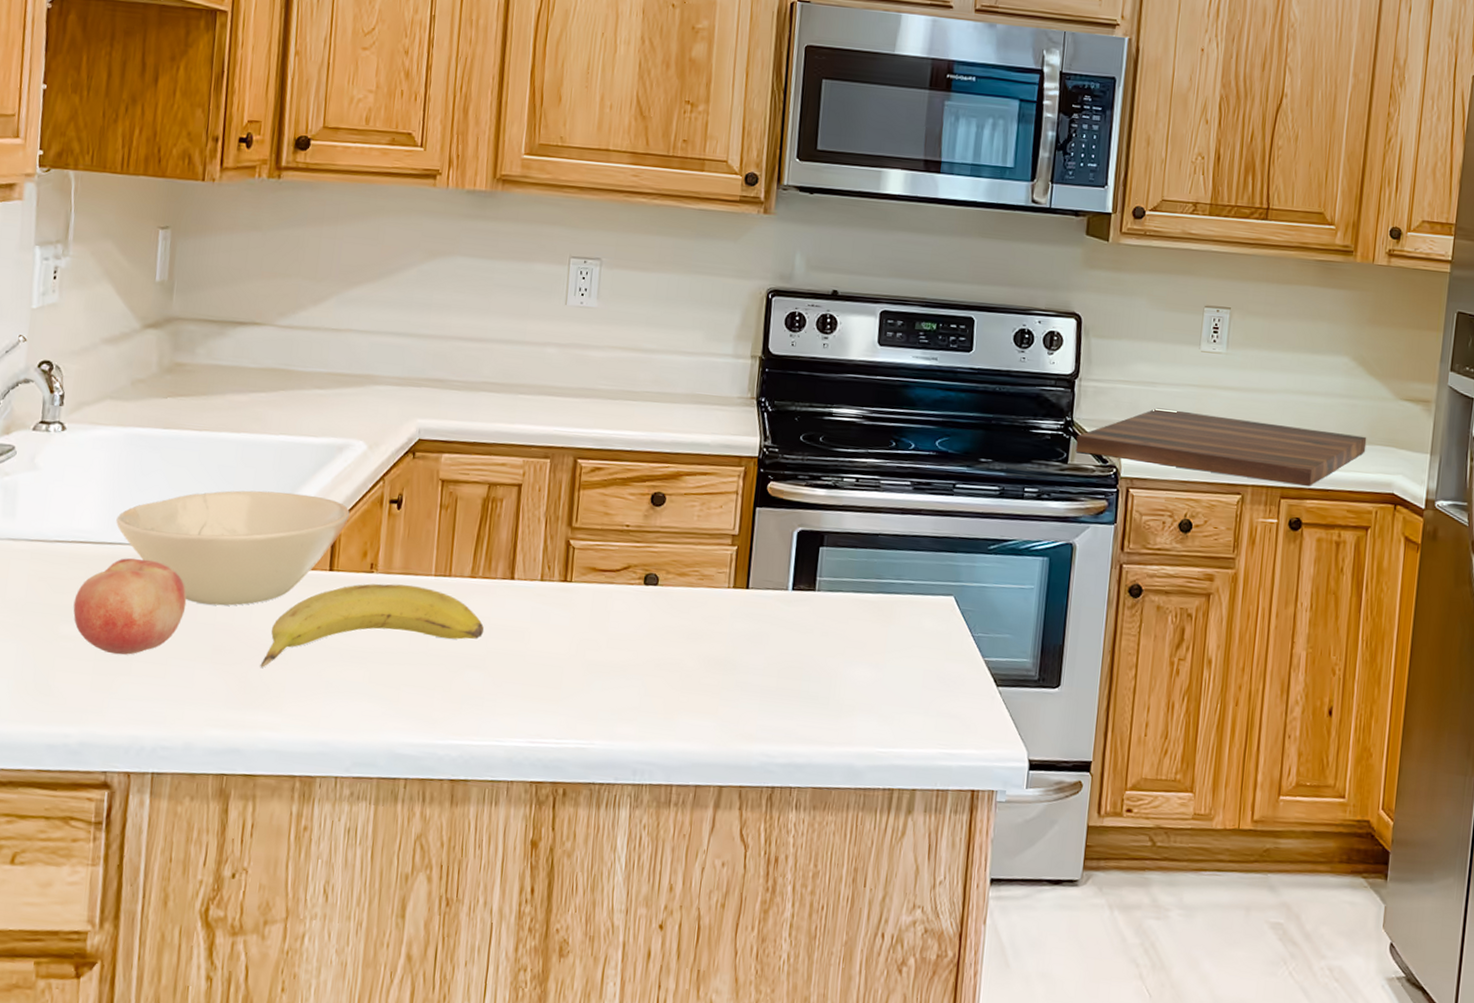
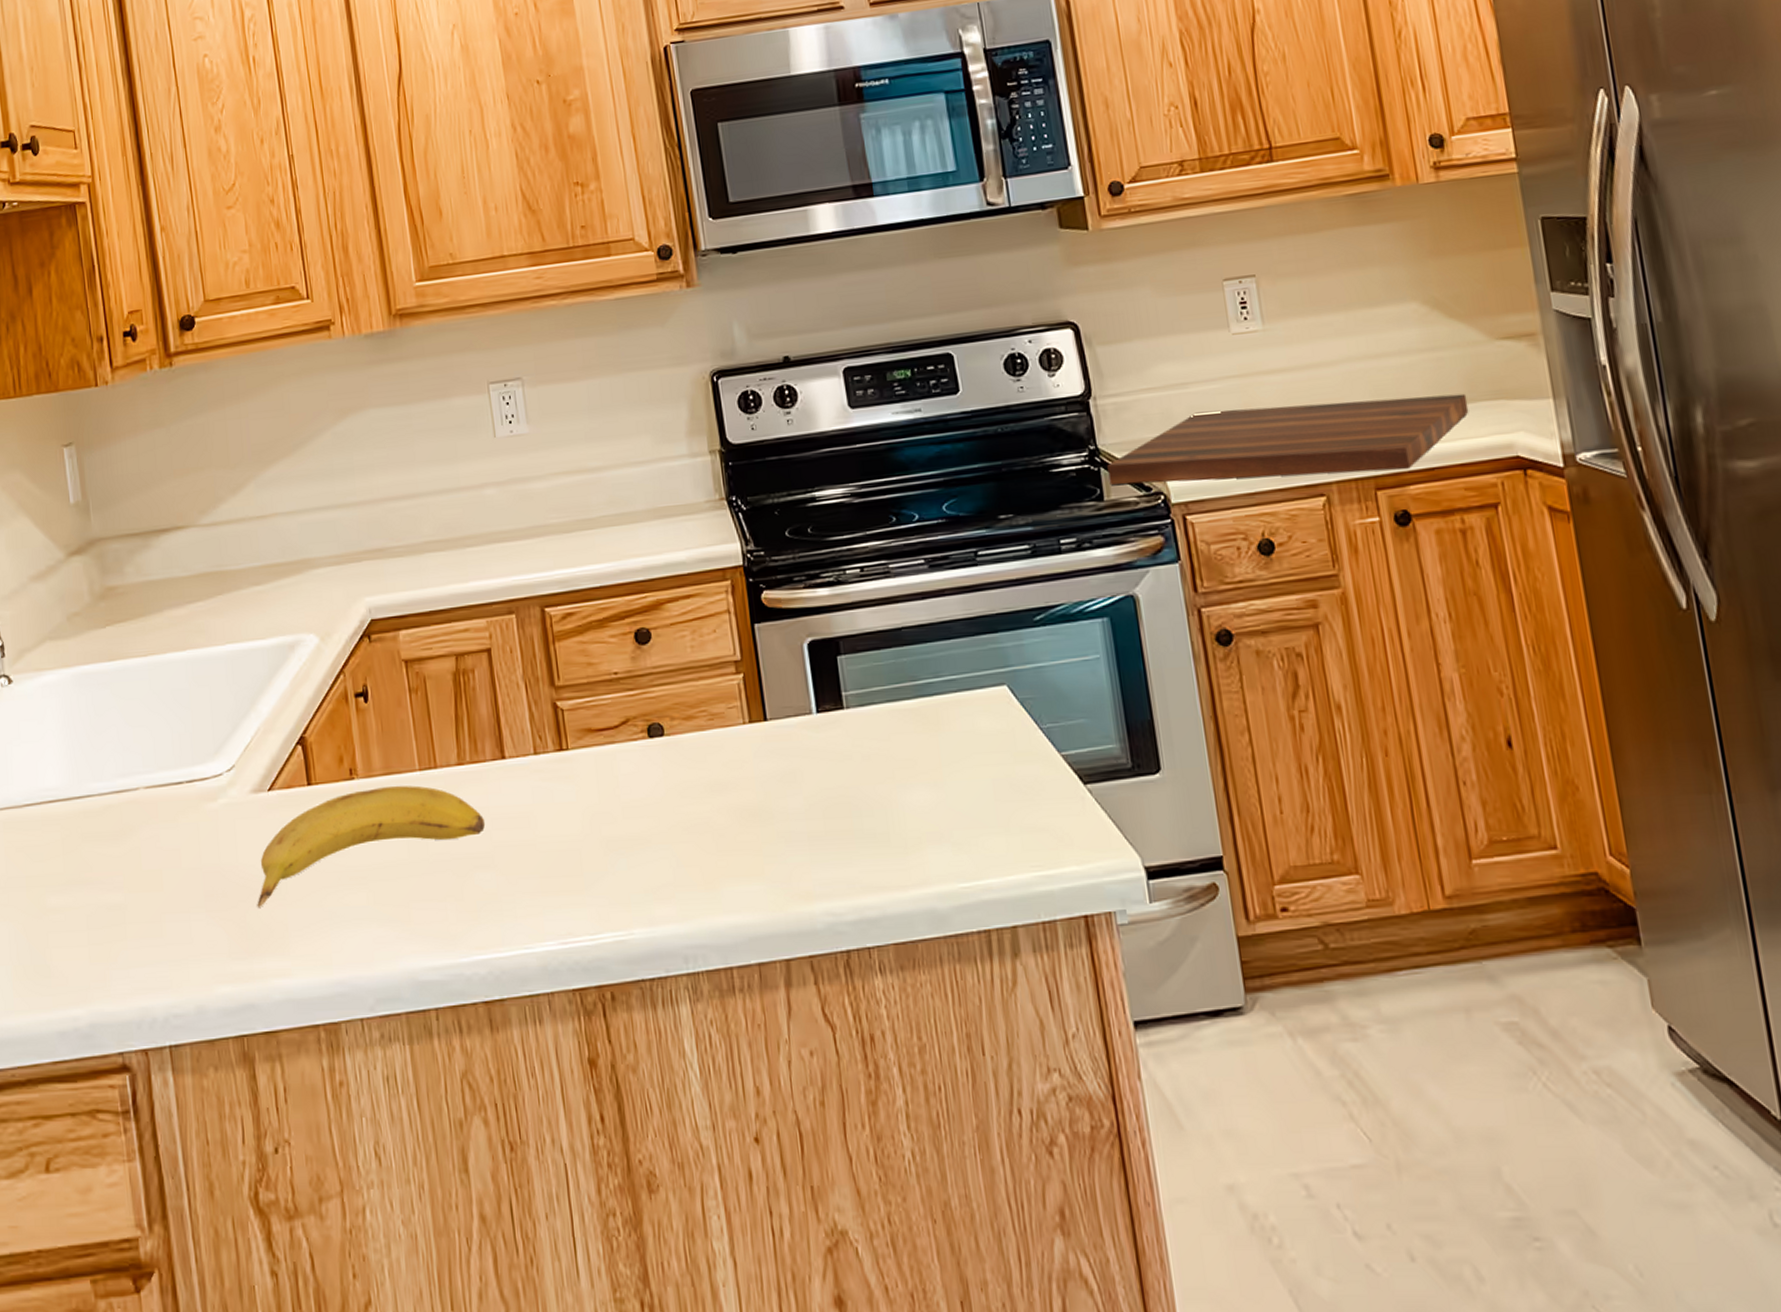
fruit: present [73,558,187,655] -> none [55,808,169,920]
bowl: present [116,490,351,606] -> none [80,704,317,847]

